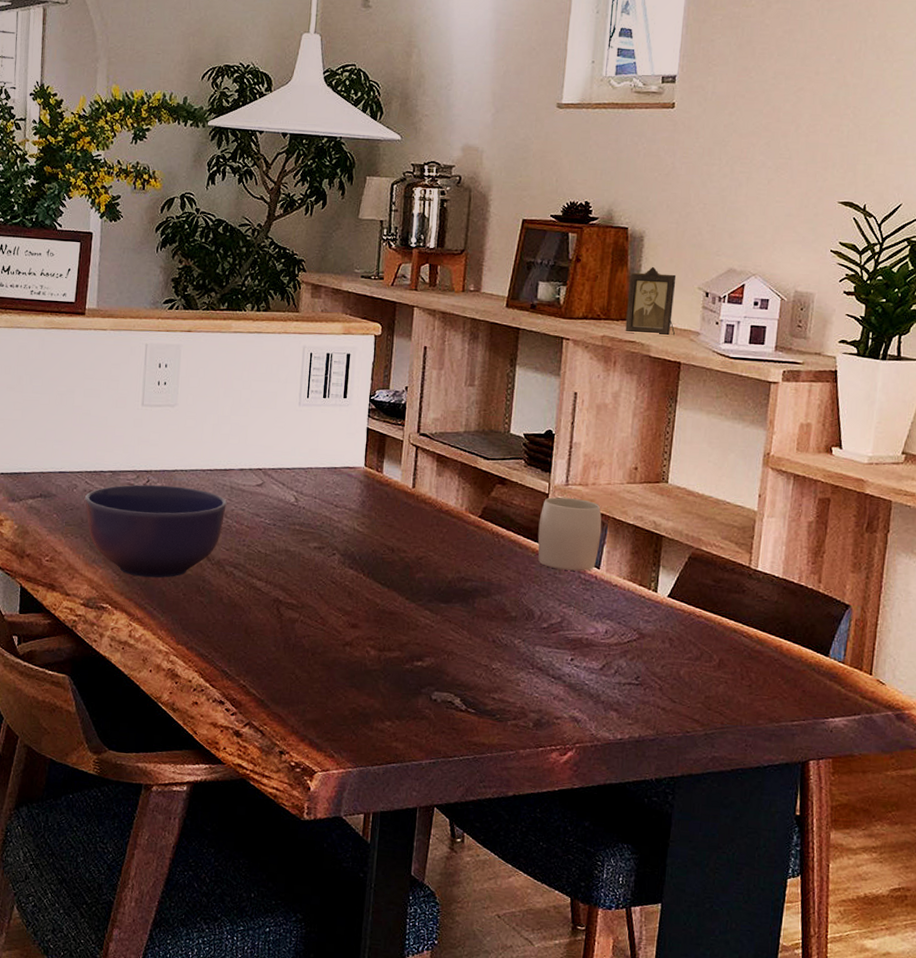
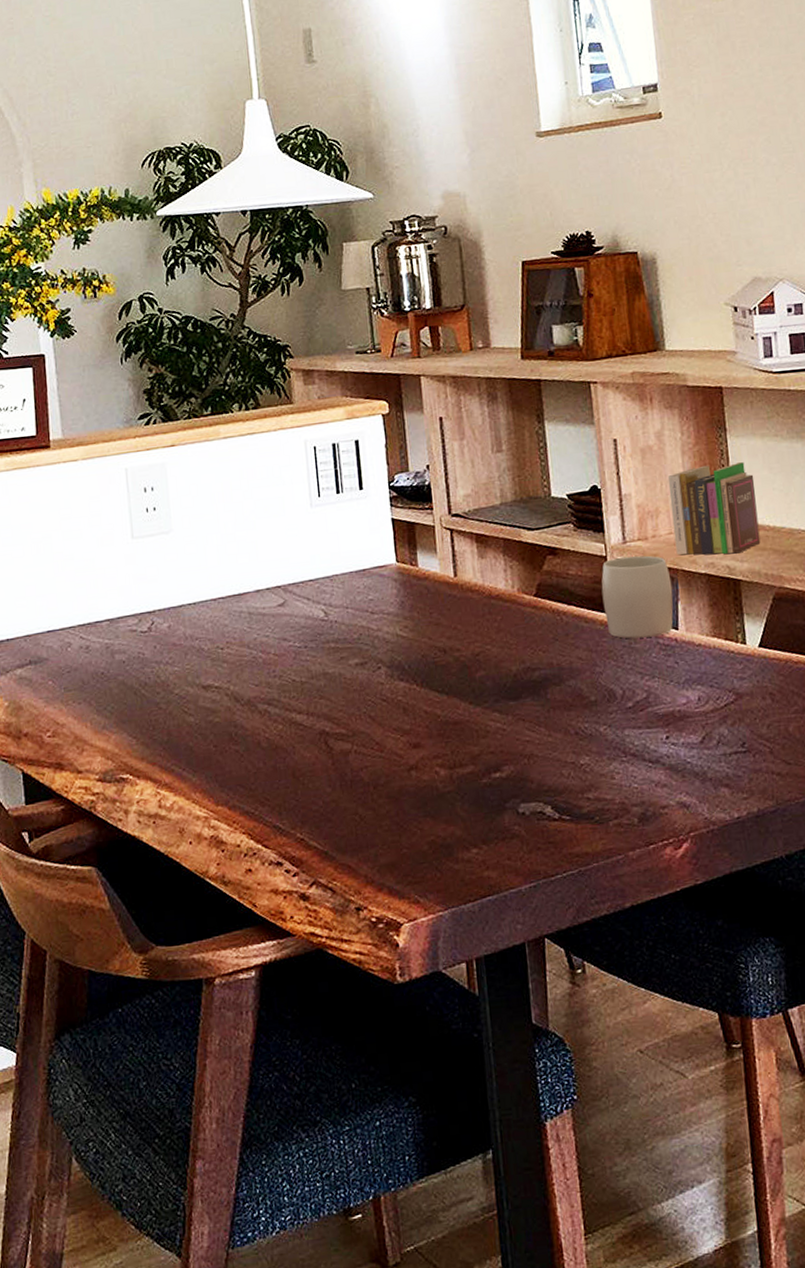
bowl: present [84,484,227,578] -> none [81,622,248,736]
books: none [611,429,694,512] -> present [667,462,761,555]
photo frame: present [625,266,677,337] -> none [649,288,710,366]

